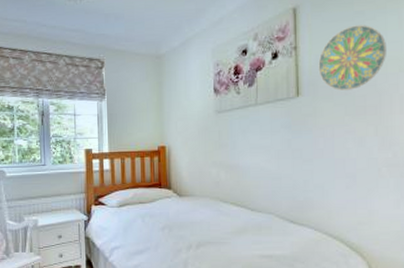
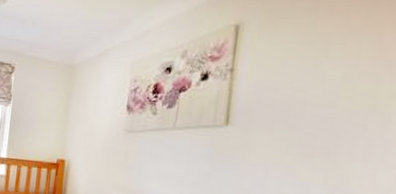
decorative plate: present [318,25,386,90] -> none [257,49,356,126]

